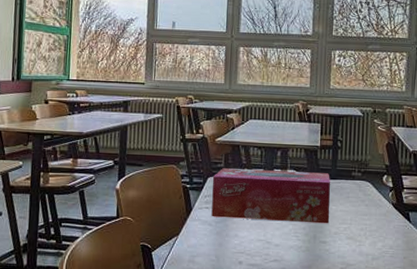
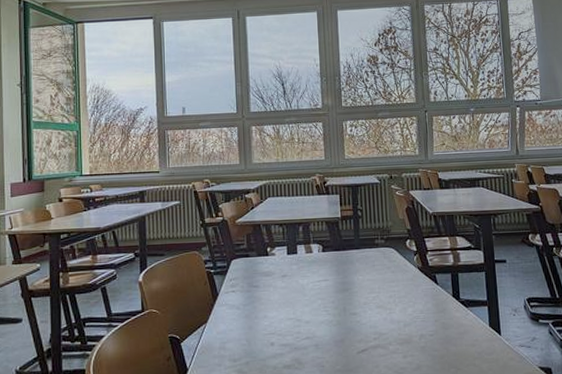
tissue box: present [211,168,330,224] -> none [236,243,358,301]

